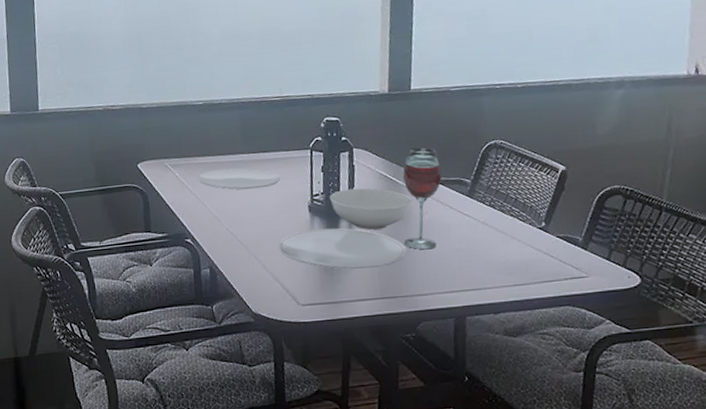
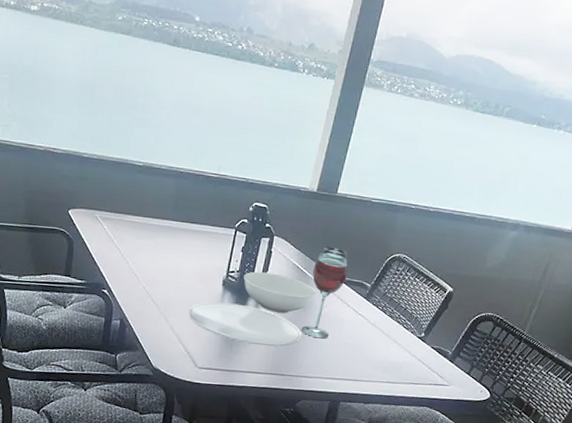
plate: present [197,168,281,190] -> none [124,230,203,256]

